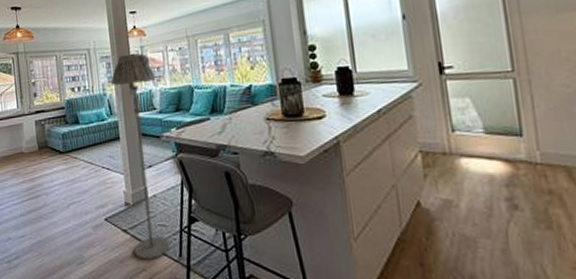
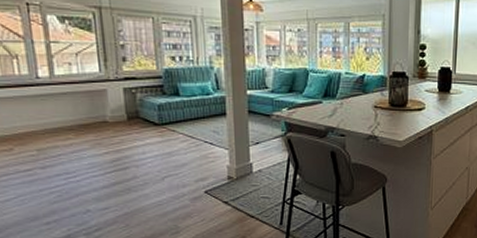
floor lamp: present [111,53,170,260] -> none [220,29,271,228]

